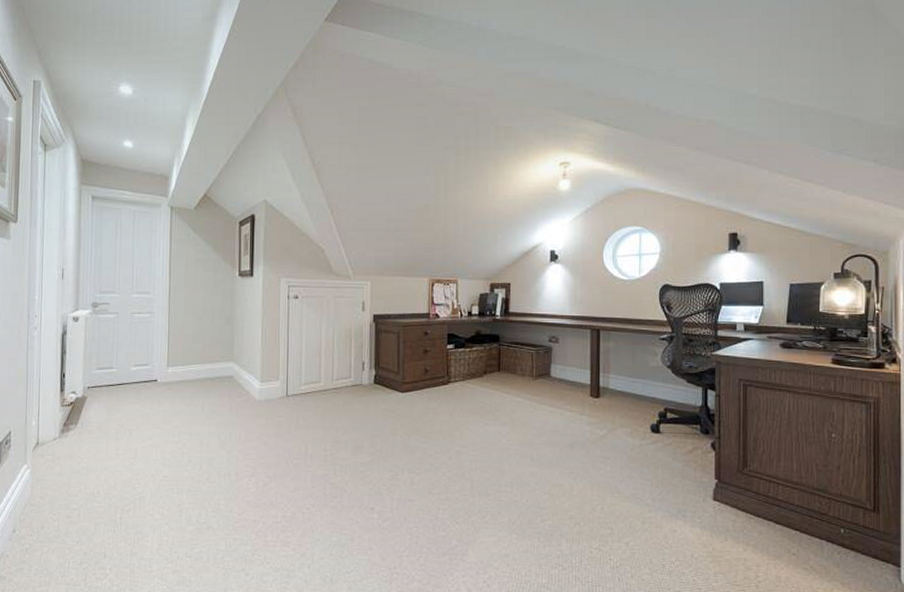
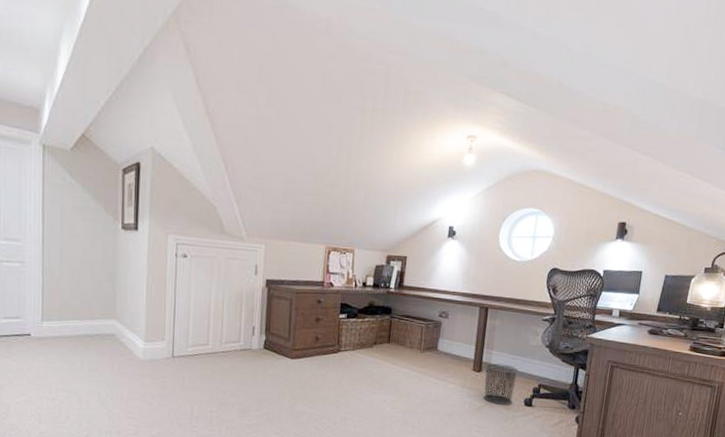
waste bin: none [603,387,640,432] -> present [483,363,519,405]

